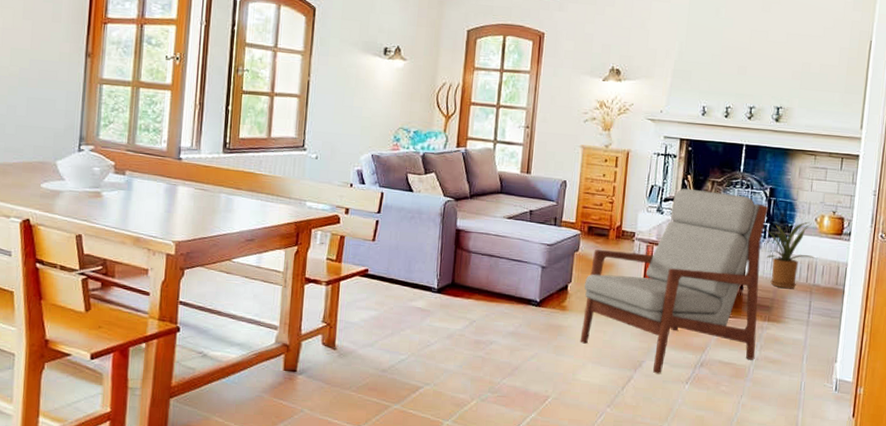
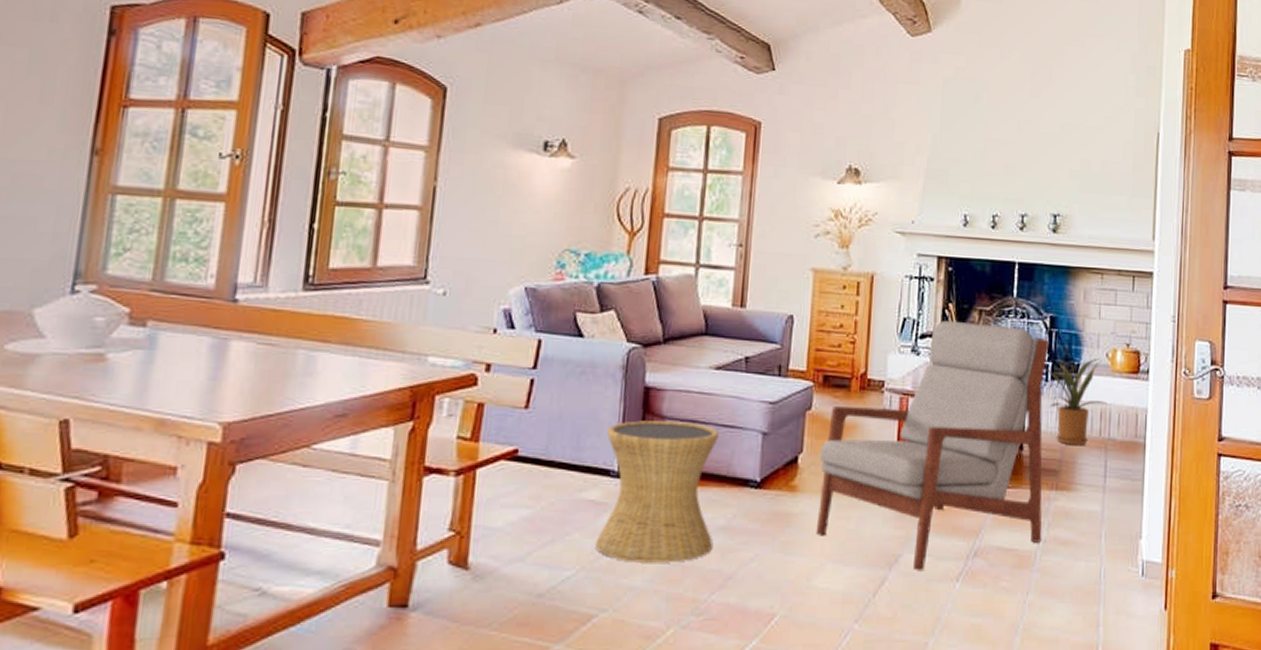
side table: none [421,253,511,355] -> present [595,420,720,563]

